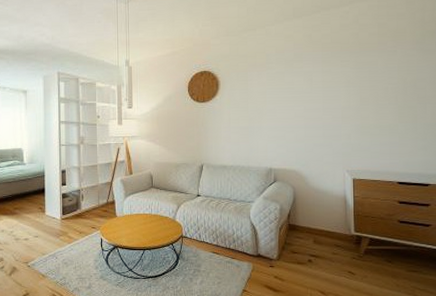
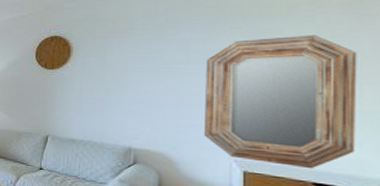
home mirror: none [324,66,423,172] -> present [203,35,357,169]

